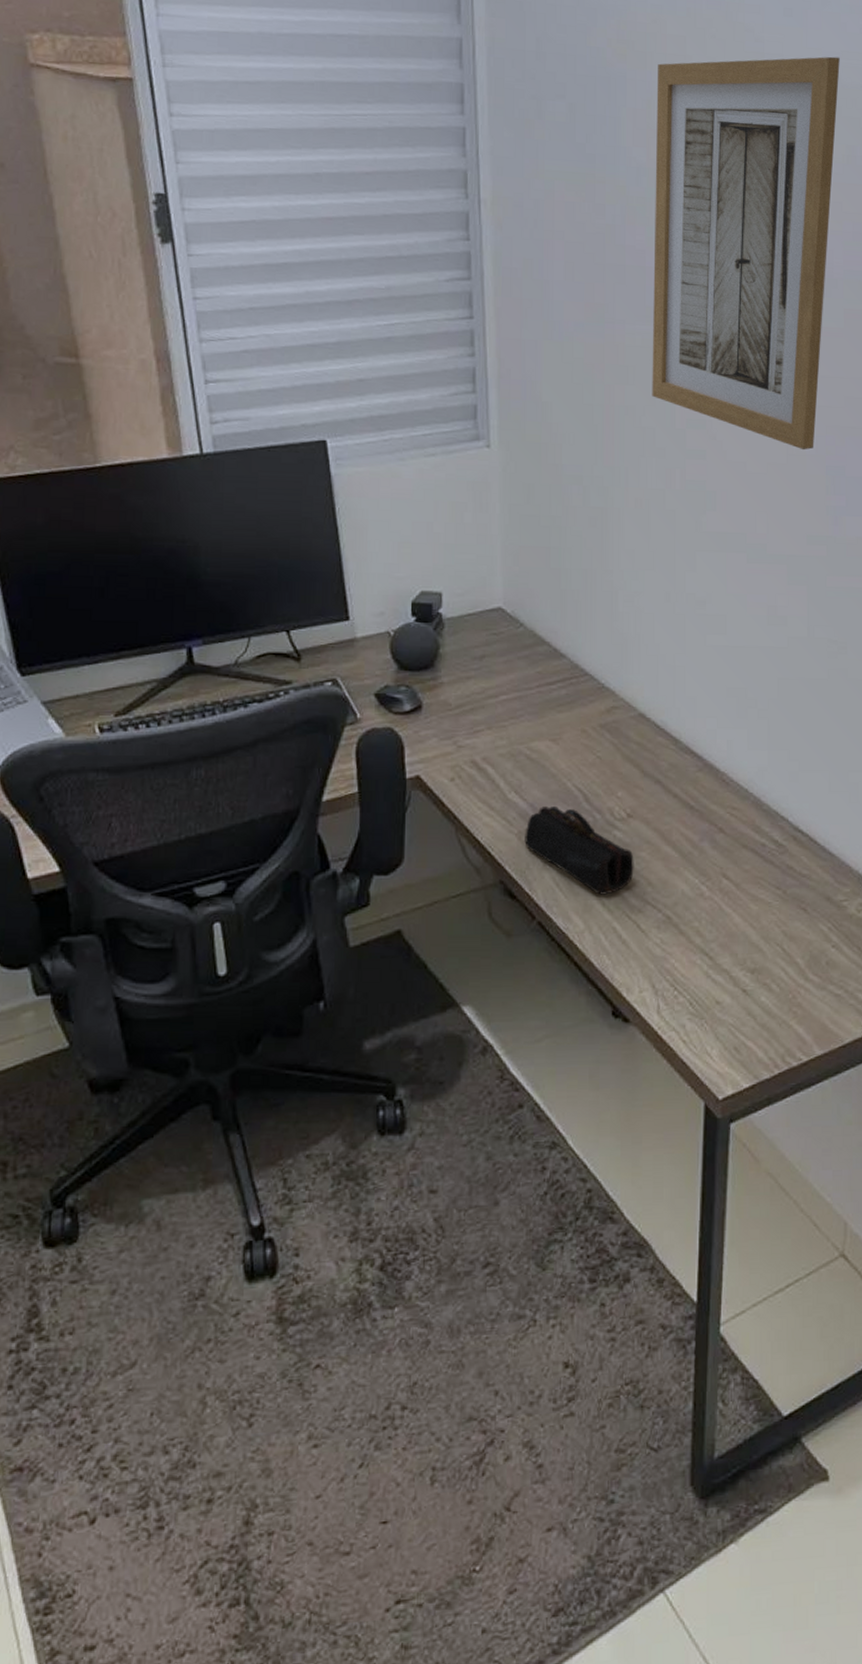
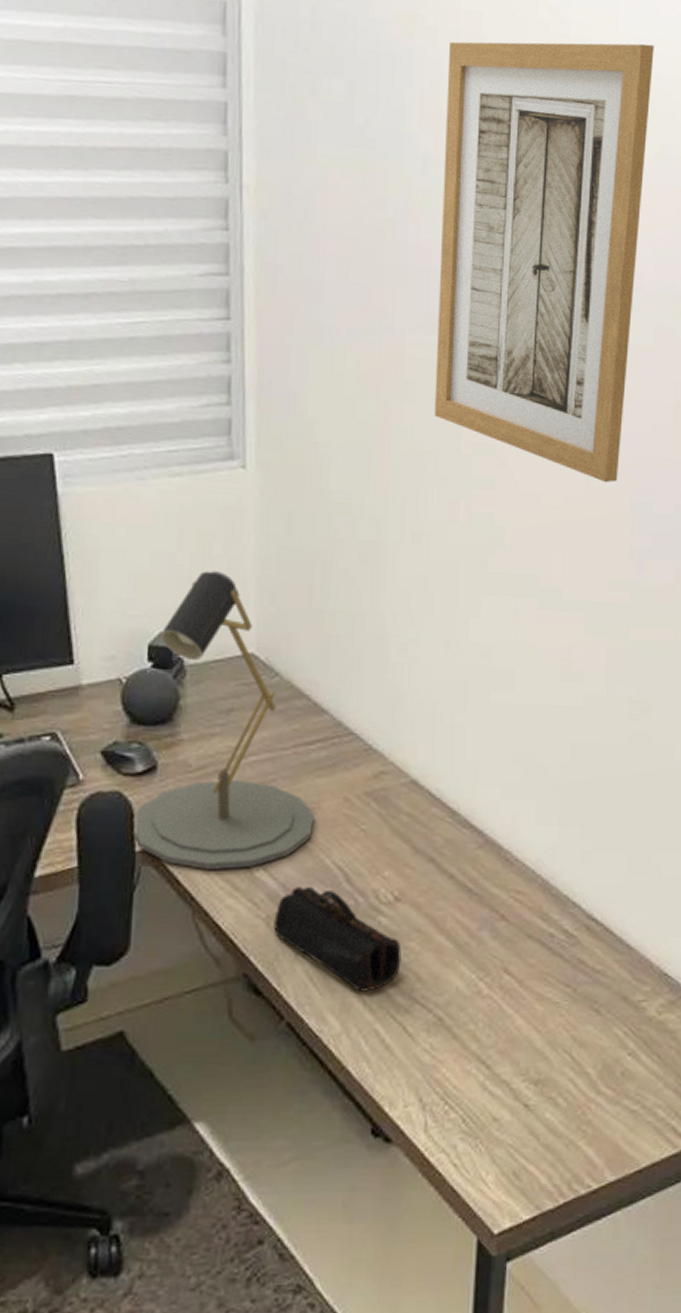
desk lamp: none [403,537,557,793] -> present [132,570,314,870]

